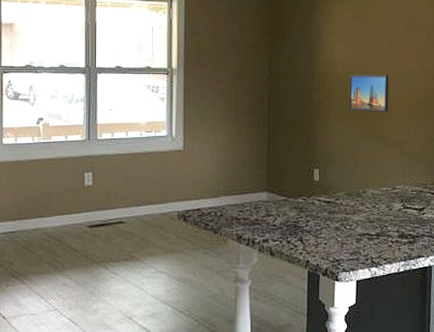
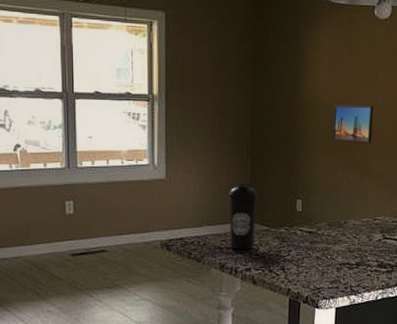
water bottle: none [246,153,275,221] -> present [229,183,257,250]

